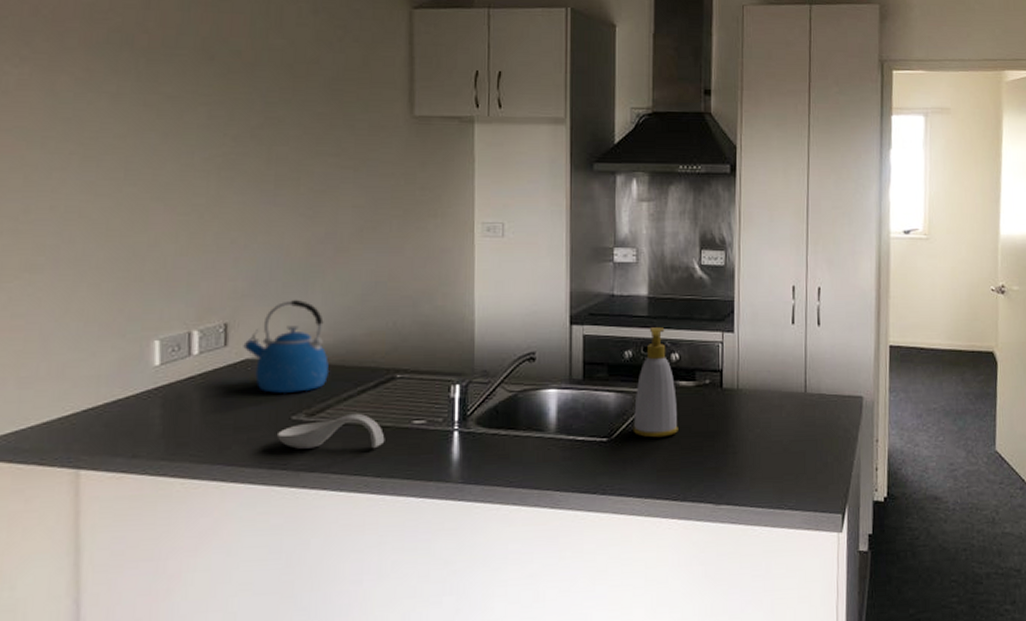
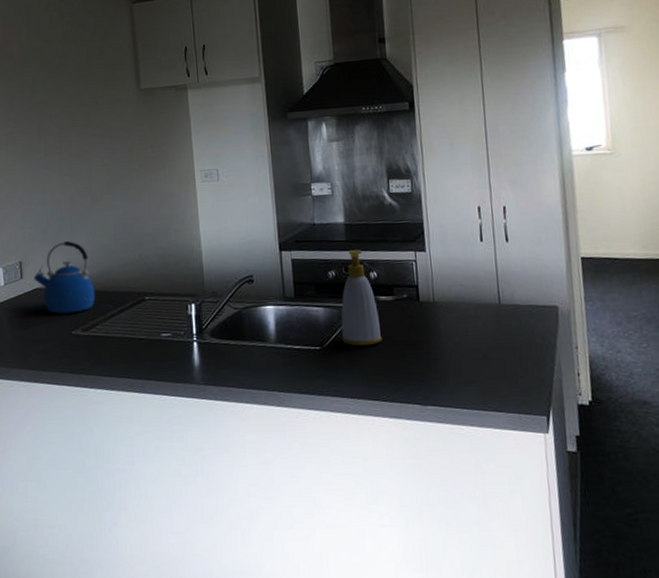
spoon rest: present [276,413,385,449] -> none [62,328,142,357]

